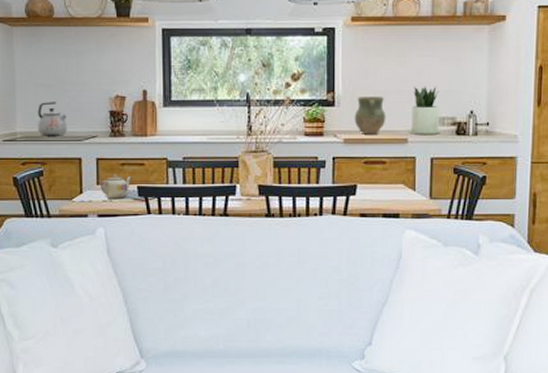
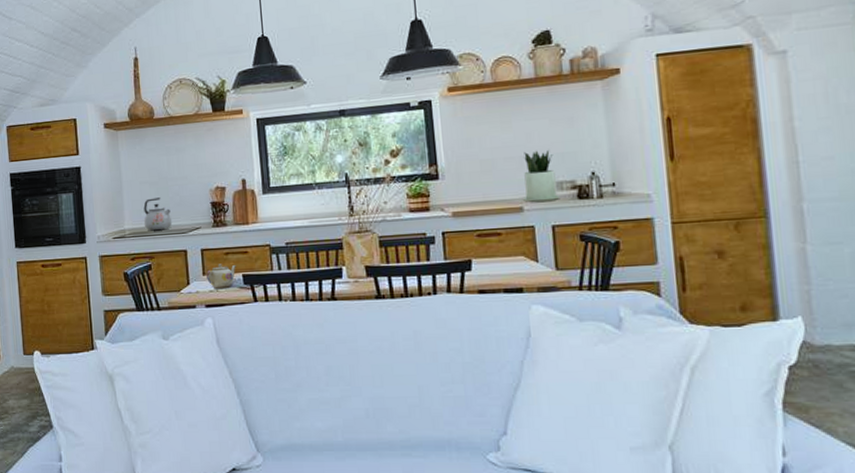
ceramic jug: present [354,97,386,134] -> none [461,165,497,206]

